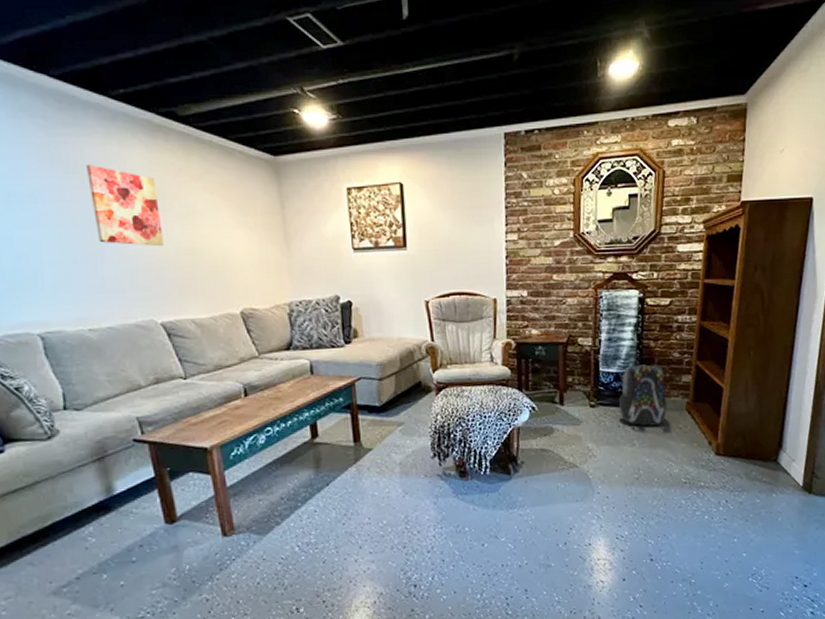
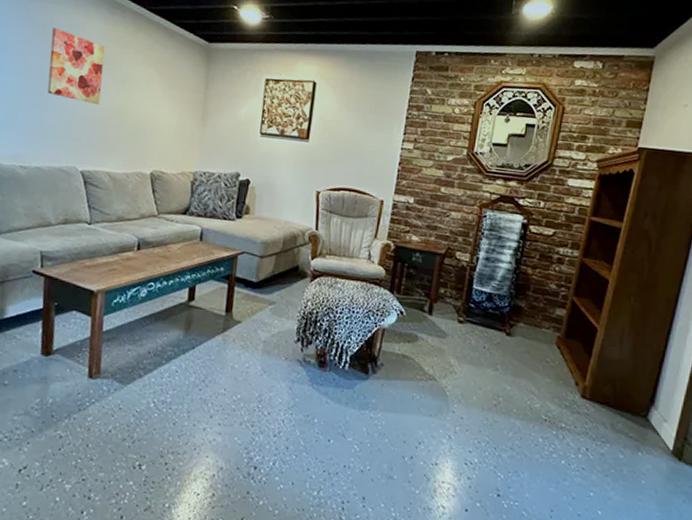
backpack: present [618,364,667,426] -> none [486,288,538,355]

